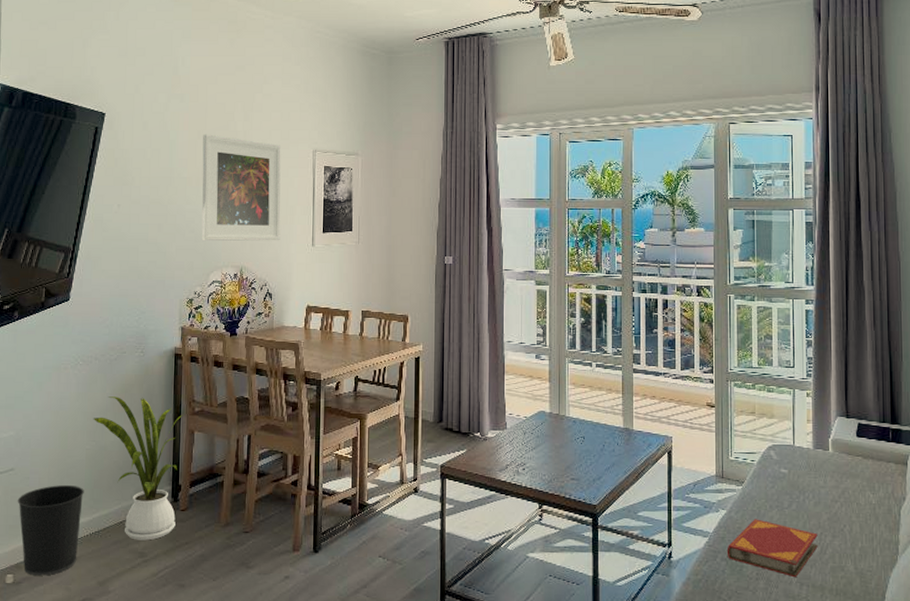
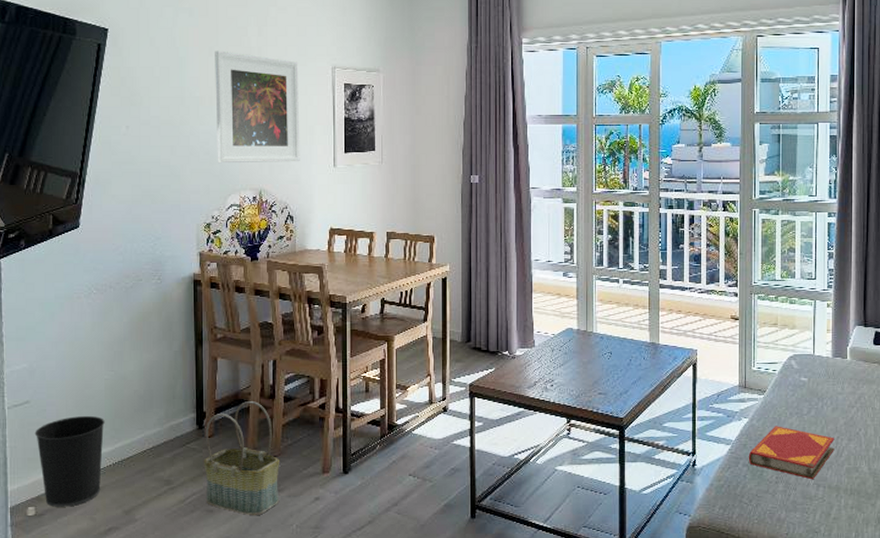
house plant: present [93,396,185,541] -> none [110,325,206,468]
basket: none [176,476,251,592] -> present [203,401,280,515]

